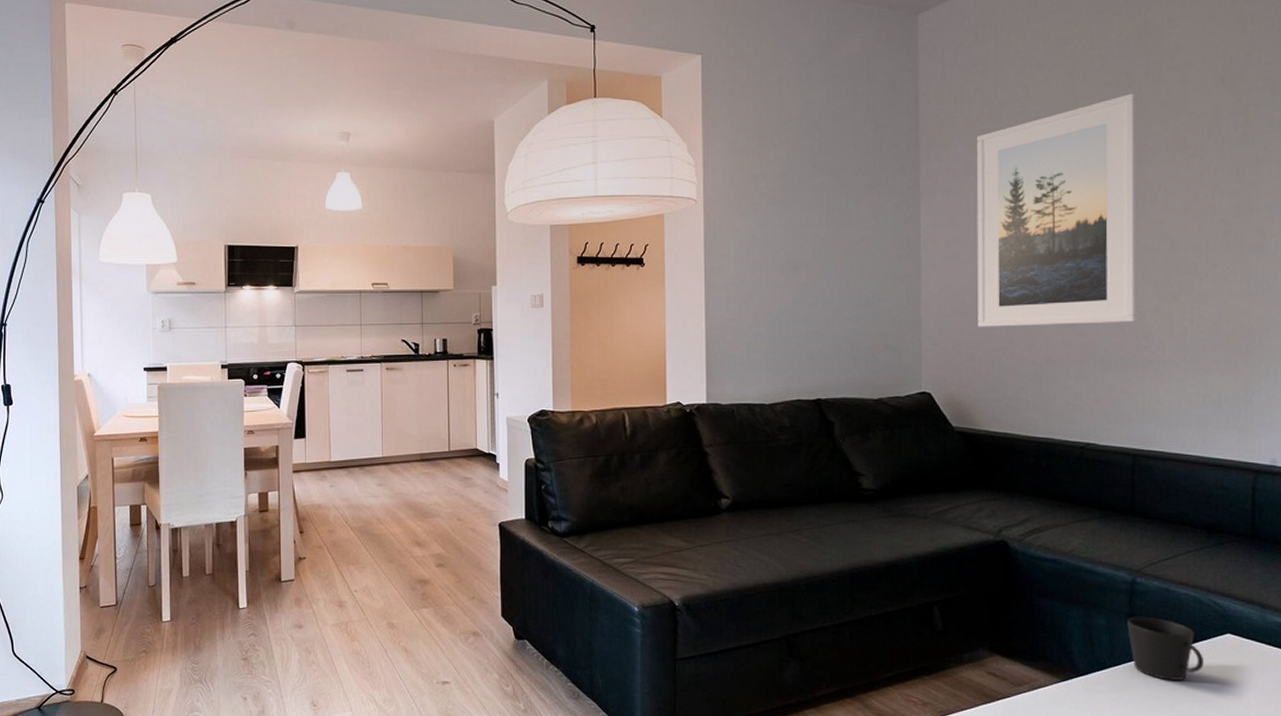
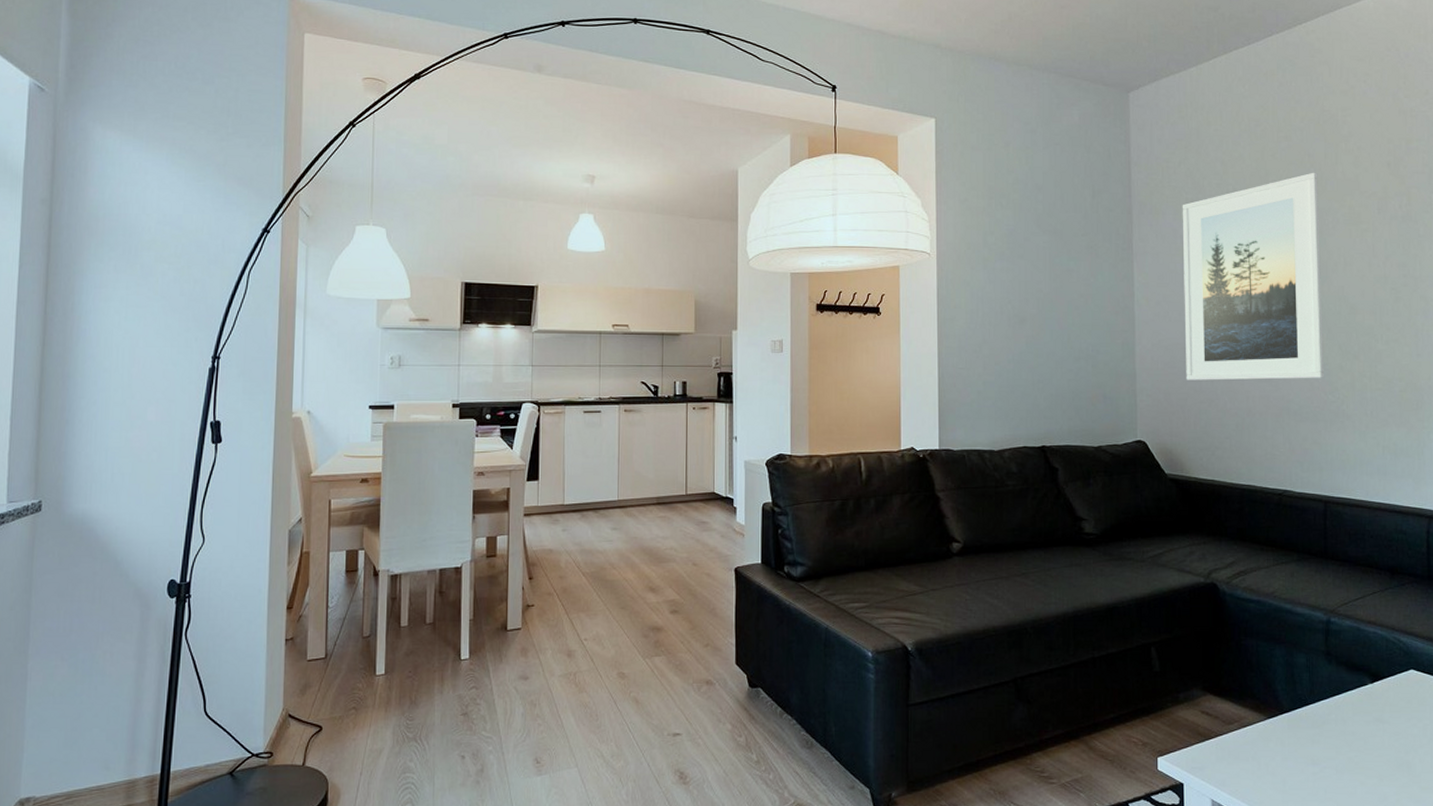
cup: present [1127,616,1205,680] -> none [1324,654,1392,715]

